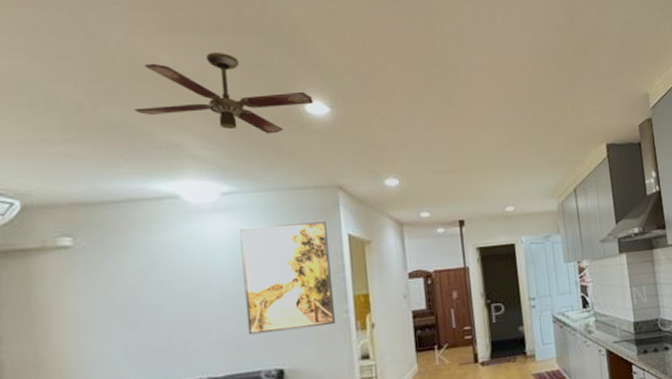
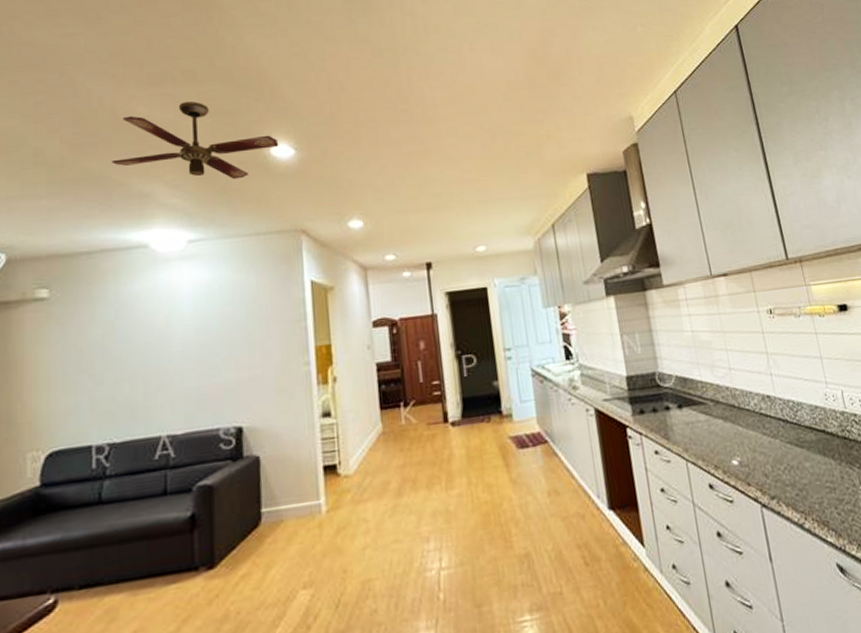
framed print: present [239,222,336,335] -> none [204,267,297,389]

